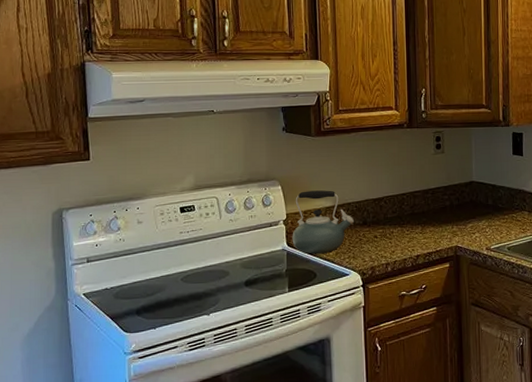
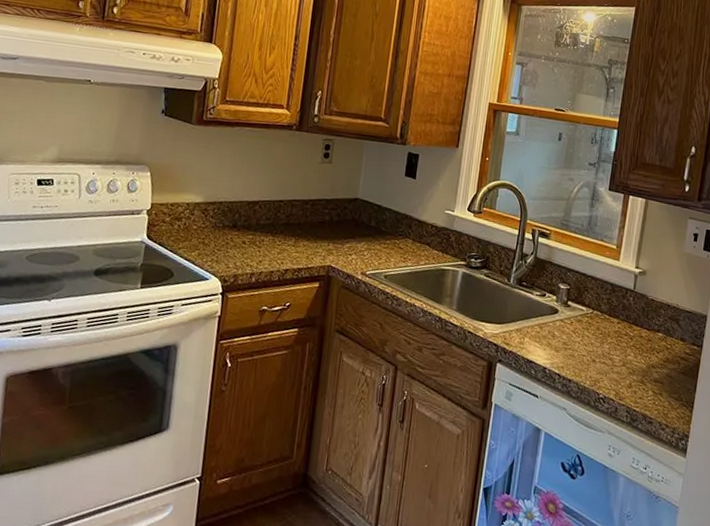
kettle: present [292,190,355,254] -> none [153,181,224,253]

